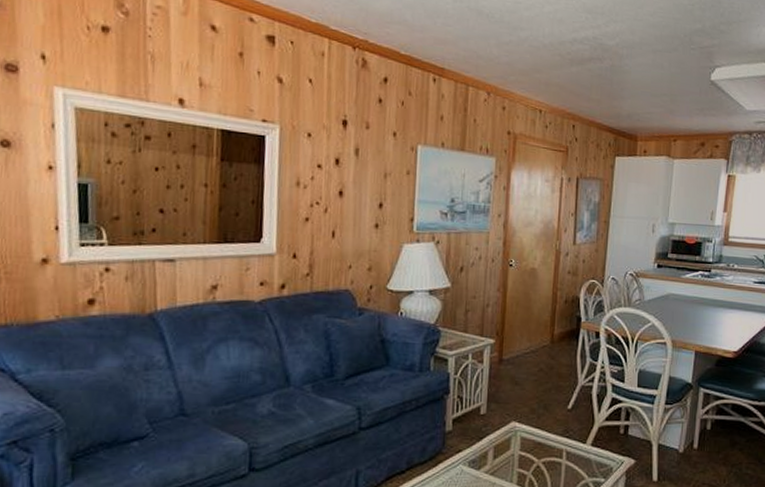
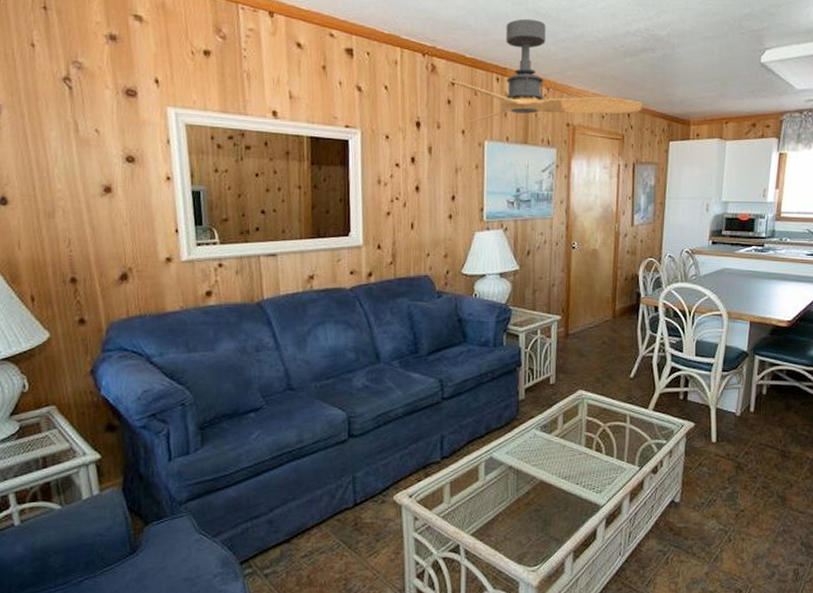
ceiling fan: none [381,17,589,126] -> present [449,18,643,124]

